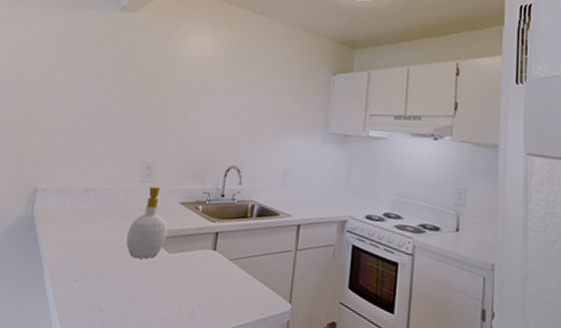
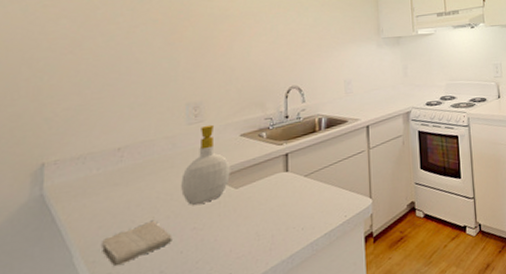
washcloth: none [63,261,114,293] -> present [102,221,172,267]

